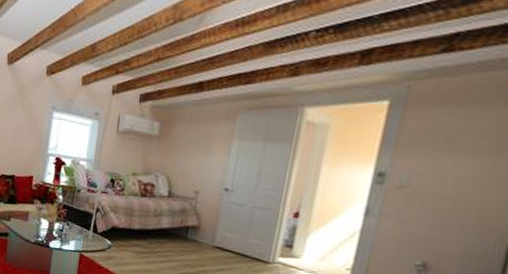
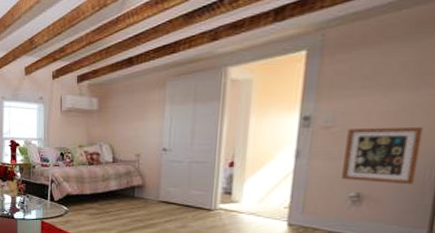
wall art: none [409,192,499,260] -> present [341,127,424,185]

